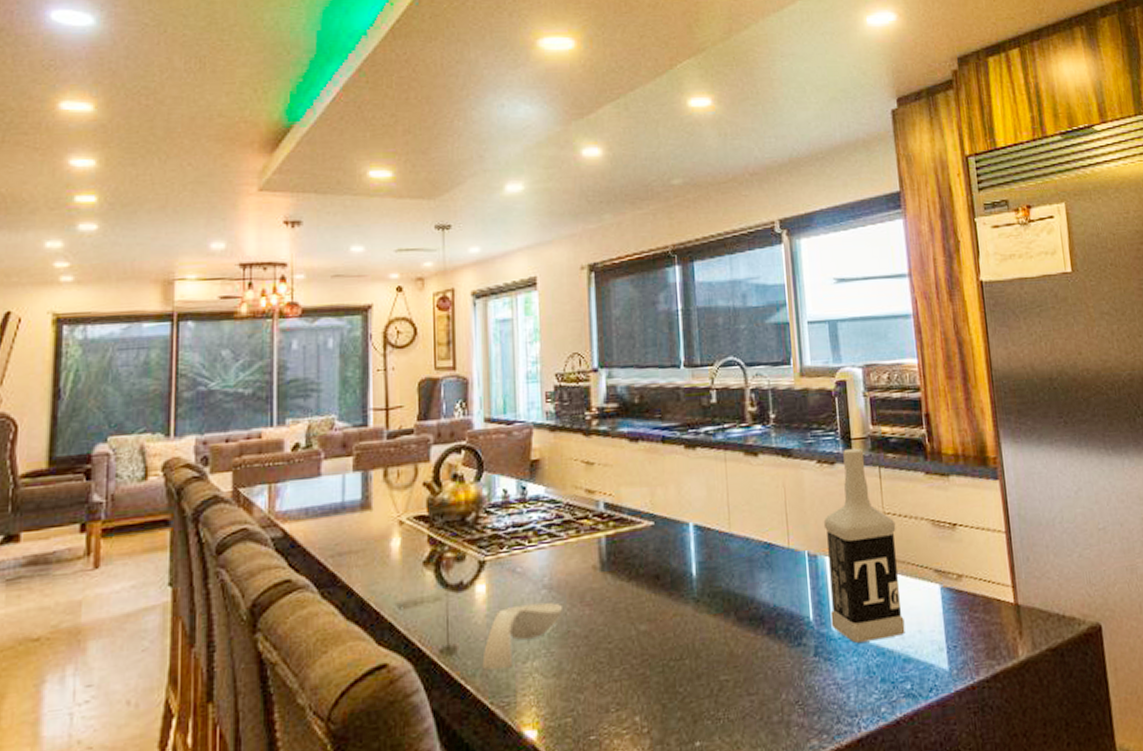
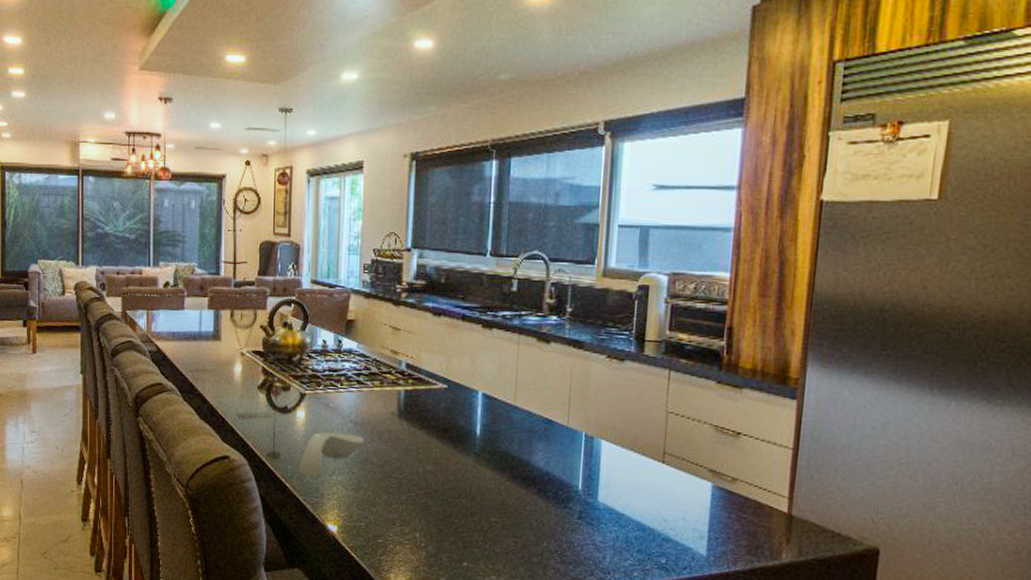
vodka: present [823,448,905,643] -> none [598,349,677,519]

